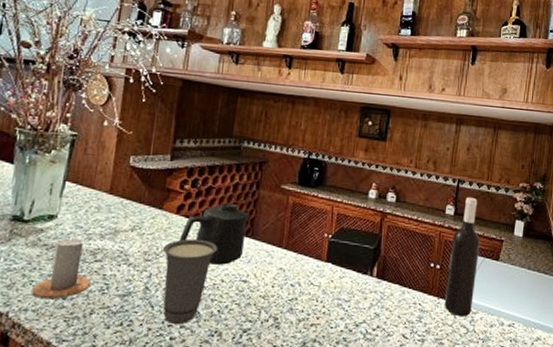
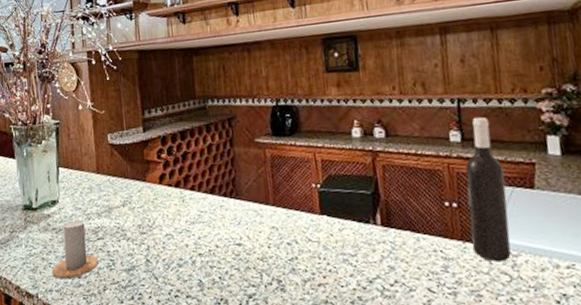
cup: present [162,238,217,325] -> none [154,206,205,295]
mug: present [180,202,249,265] -> none [167,165,231,231]

